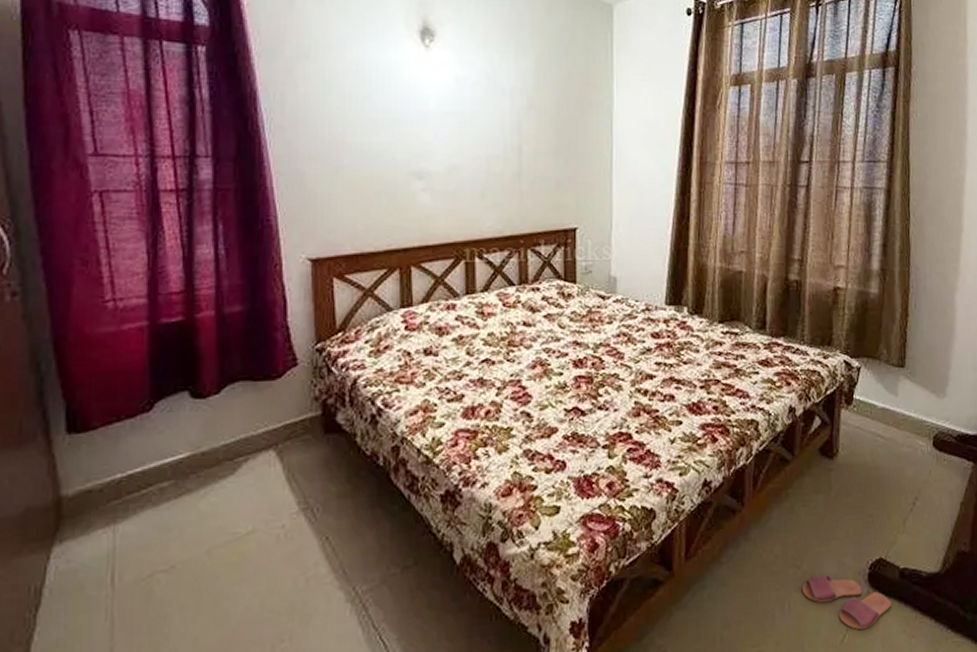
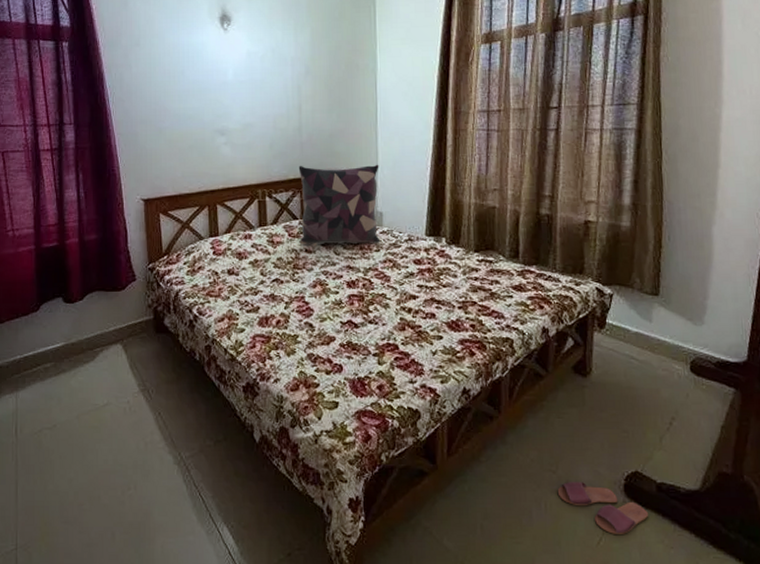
pillow: none [516,219,614,316] -> present [298,164,381,245]

